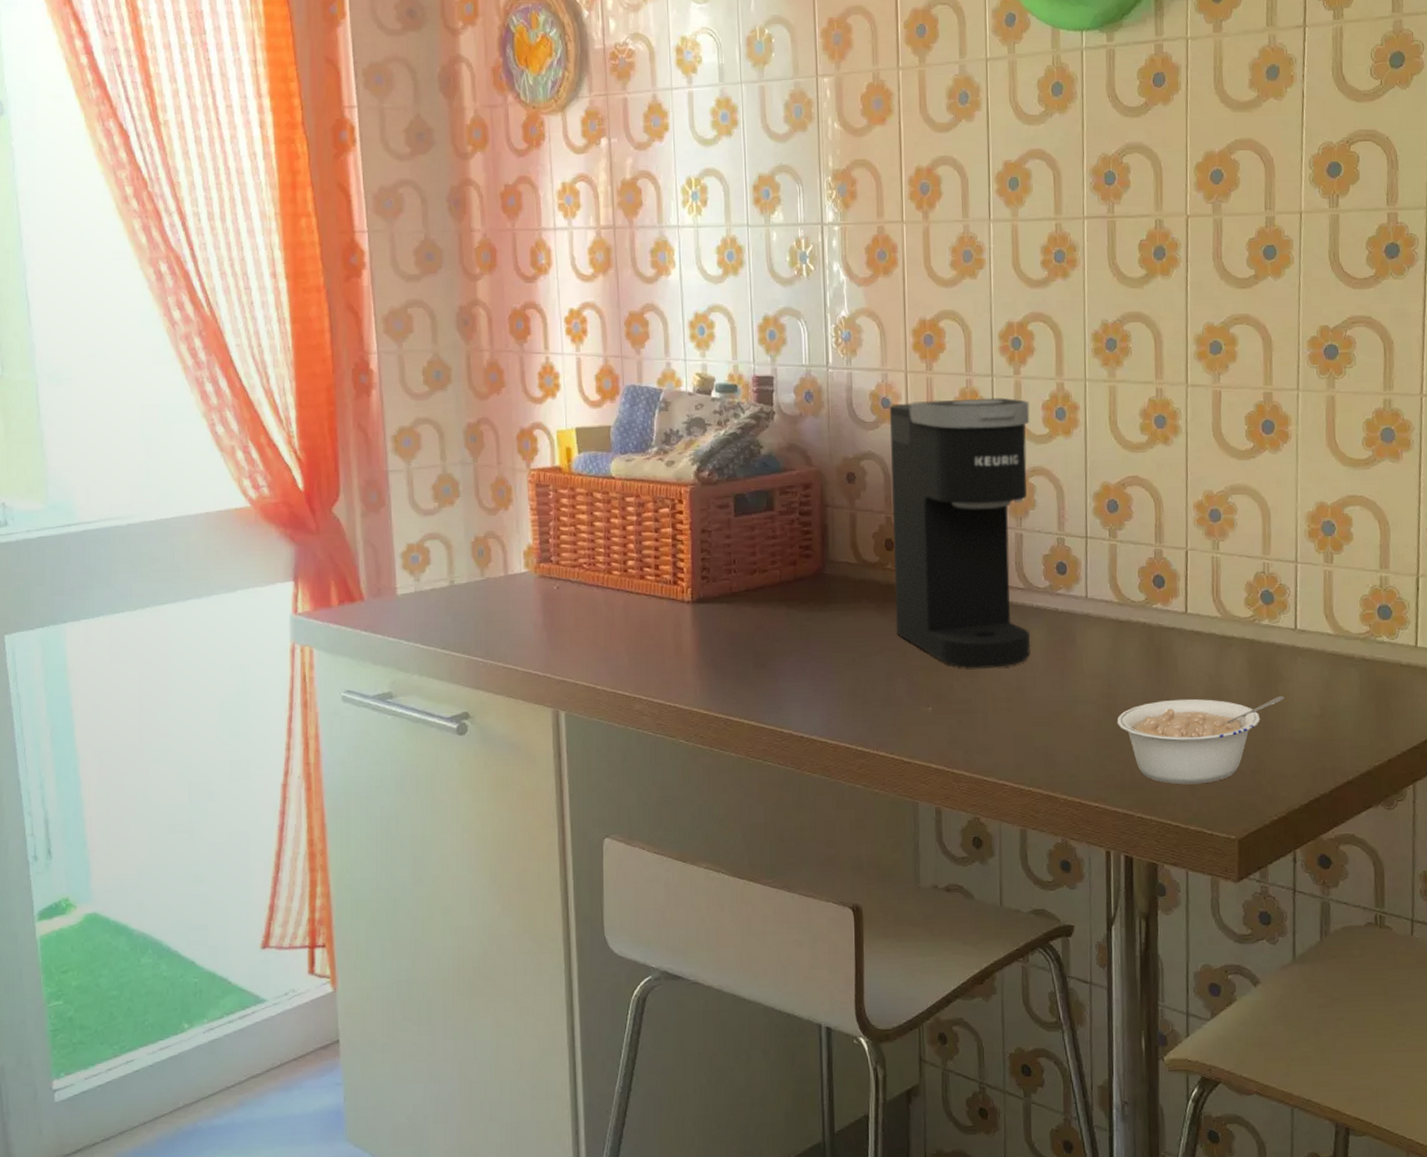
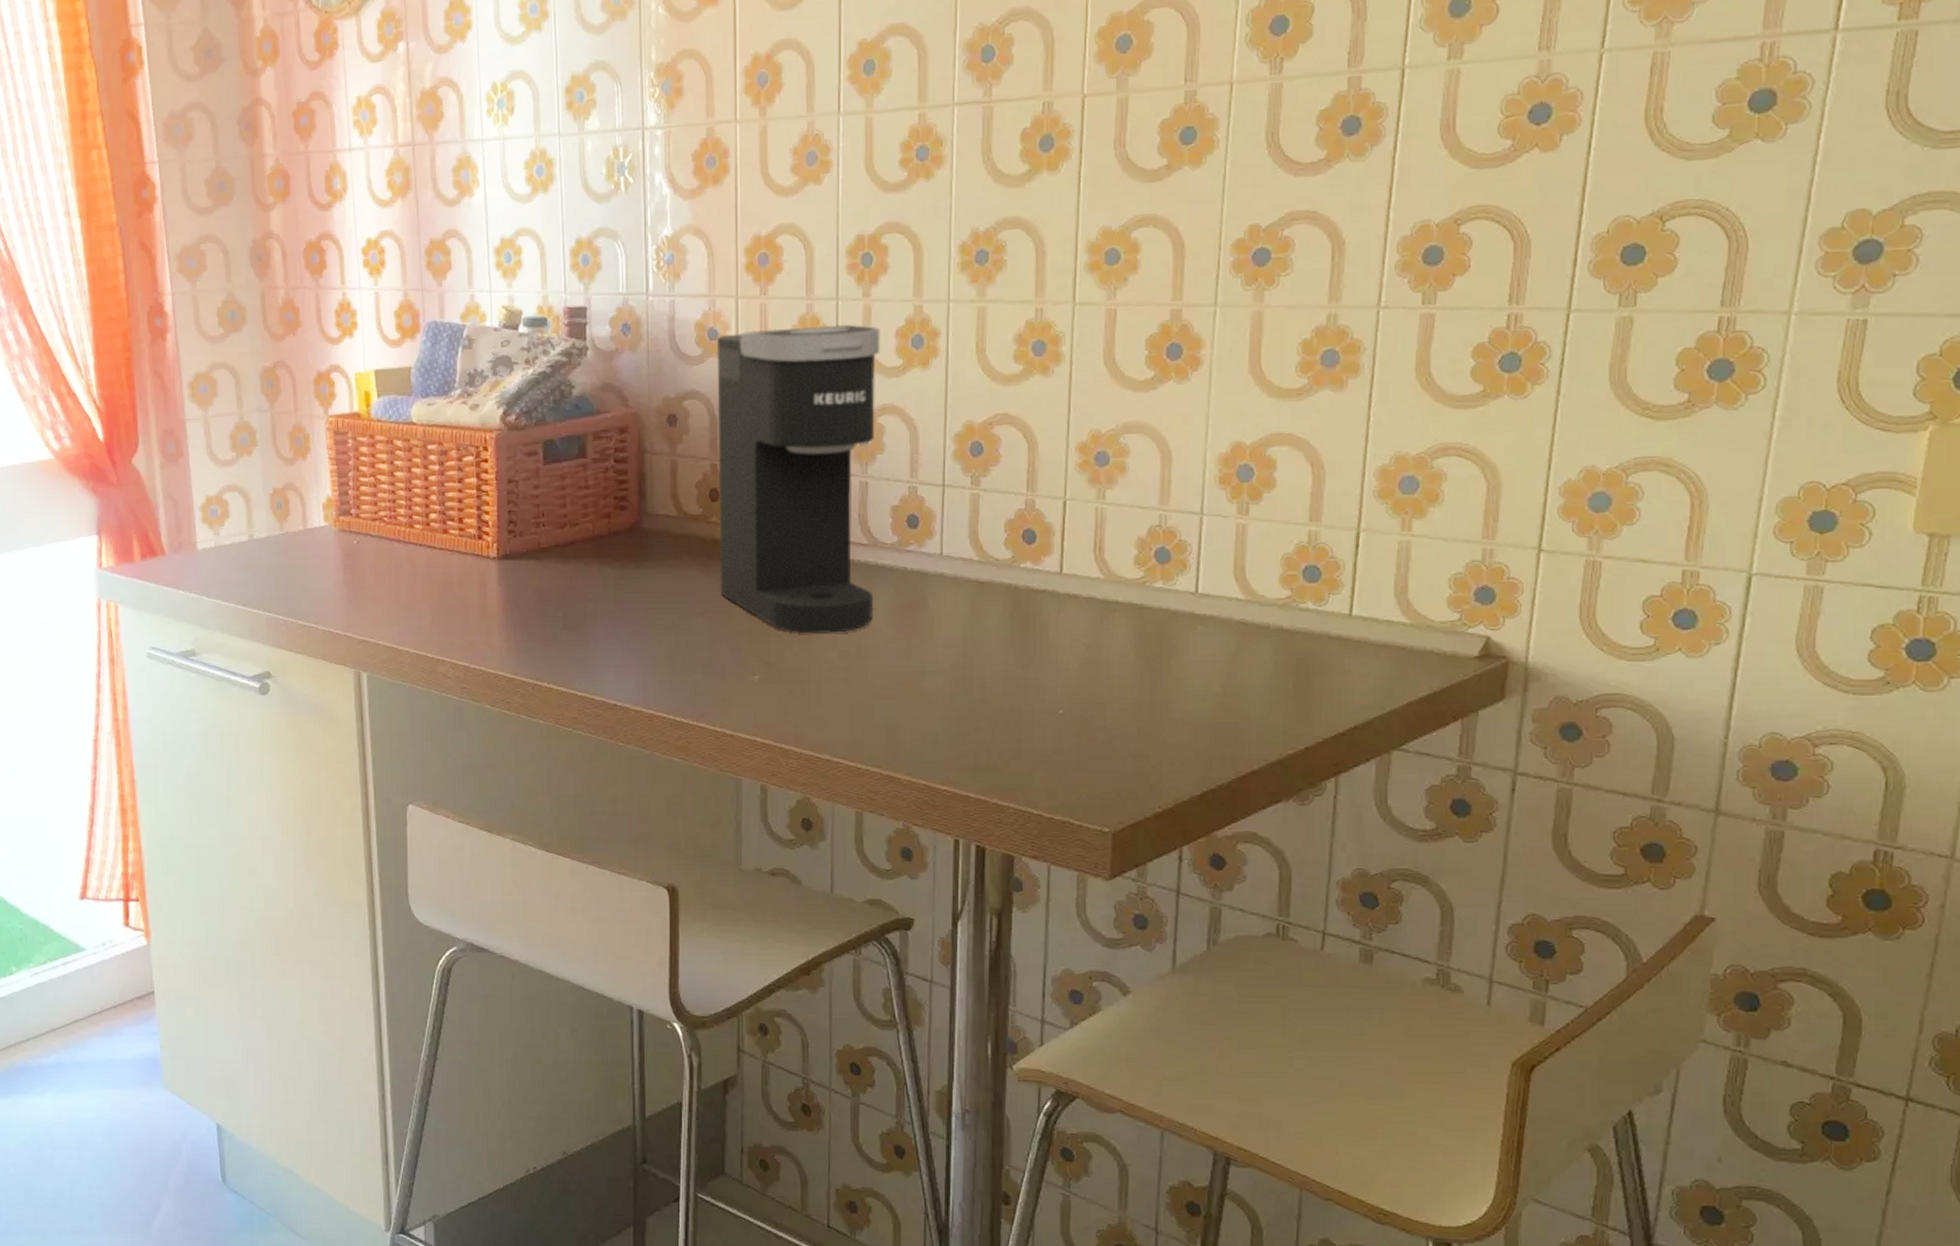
legume: present [1117,696,1285,785] -> none [972,671,1178,769]

